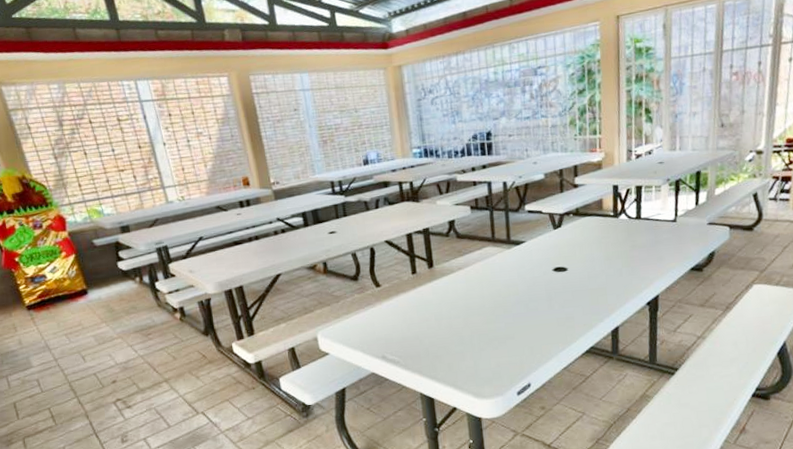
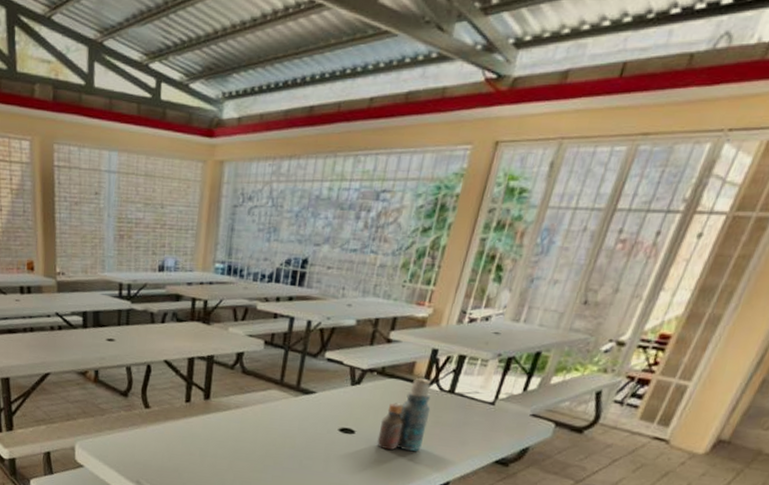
bottle: none [586,211,627,279] -> present [377,377,431,451]

